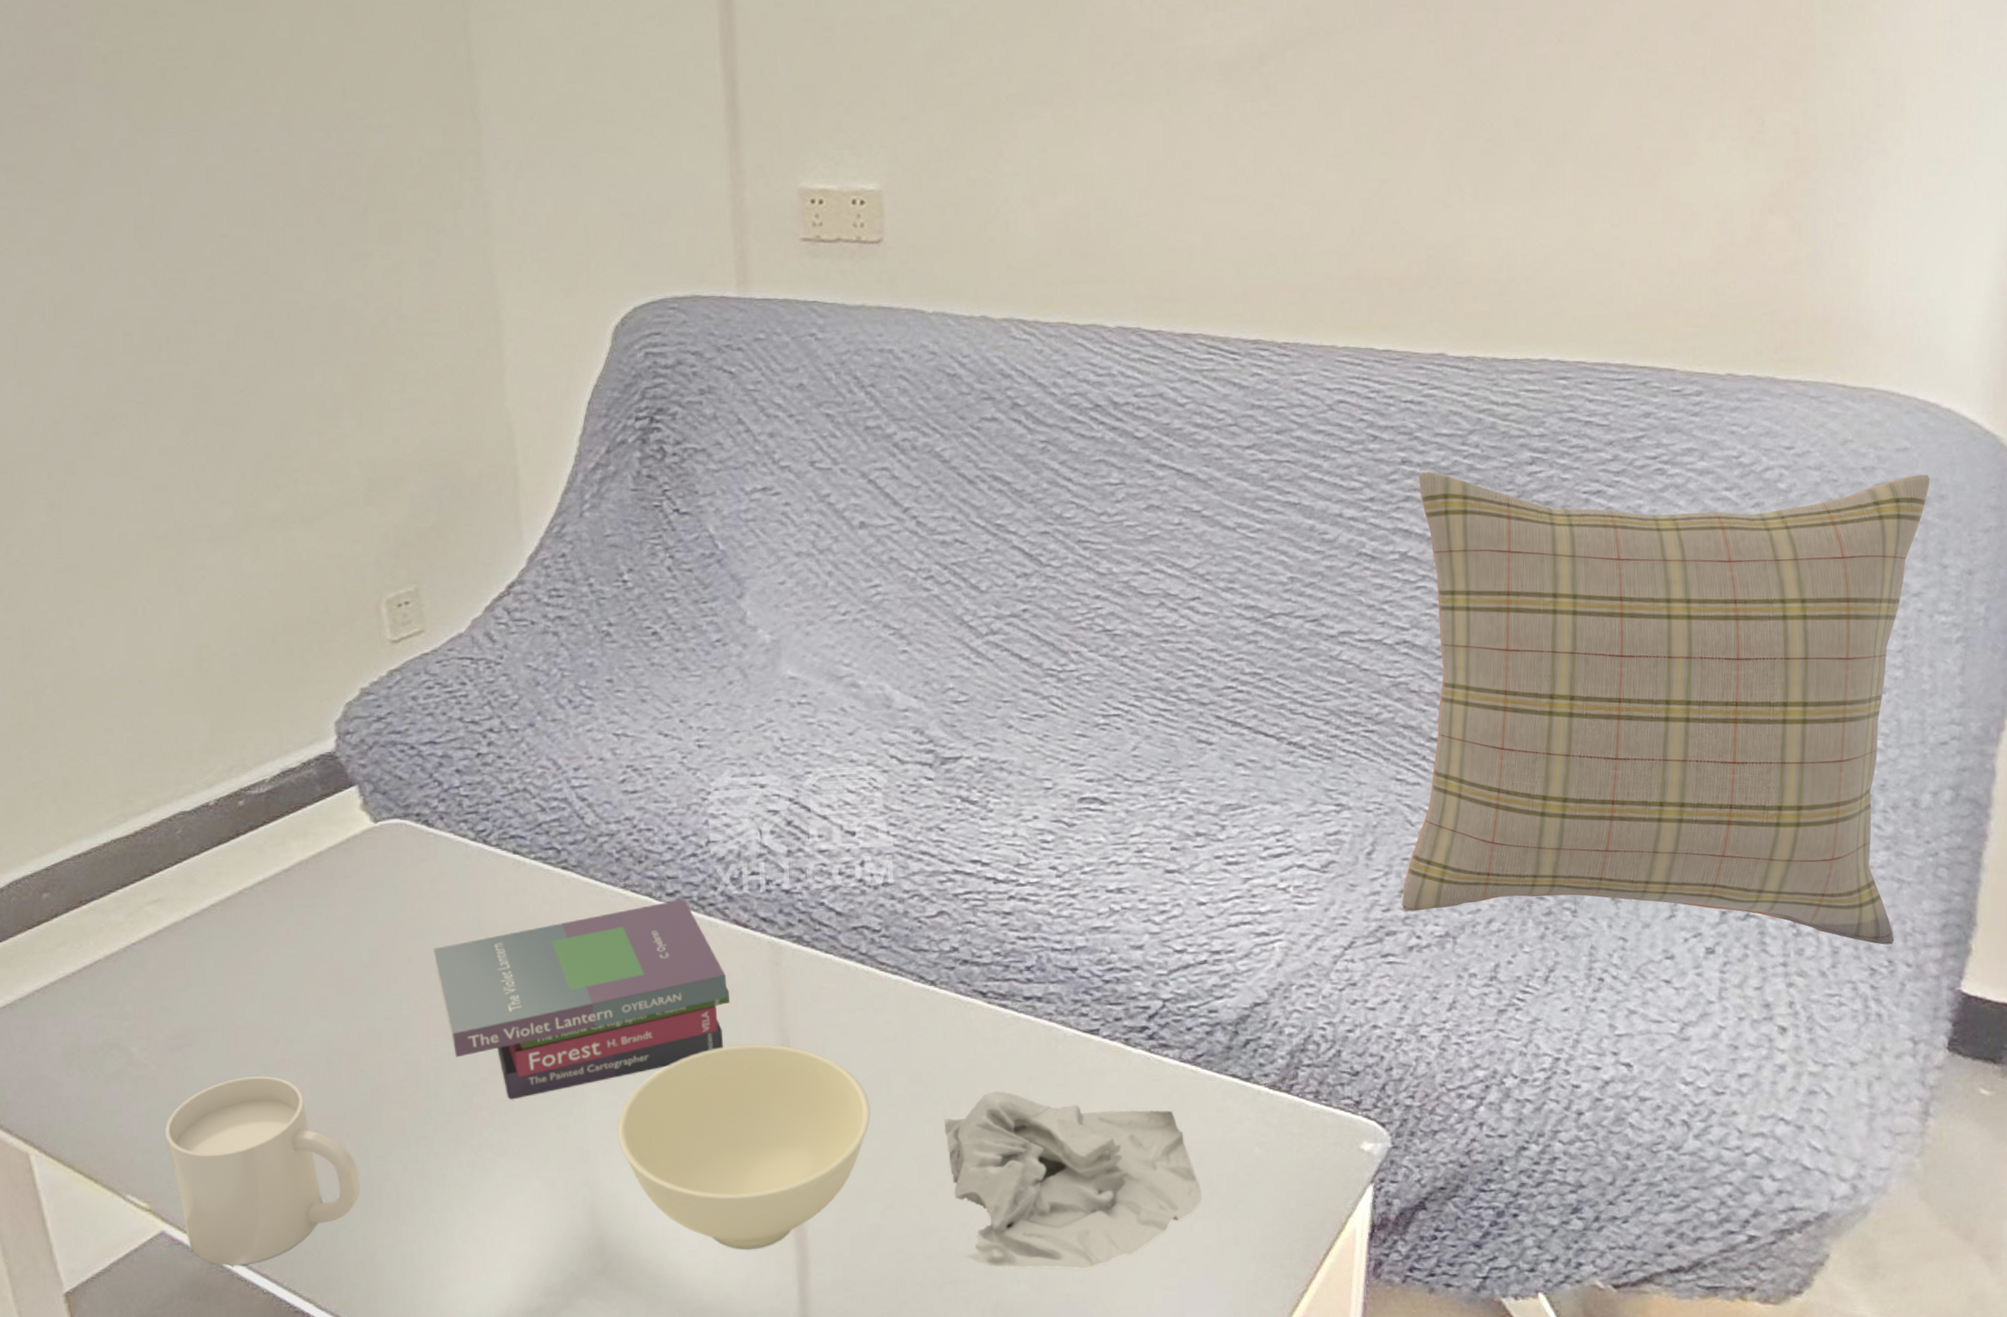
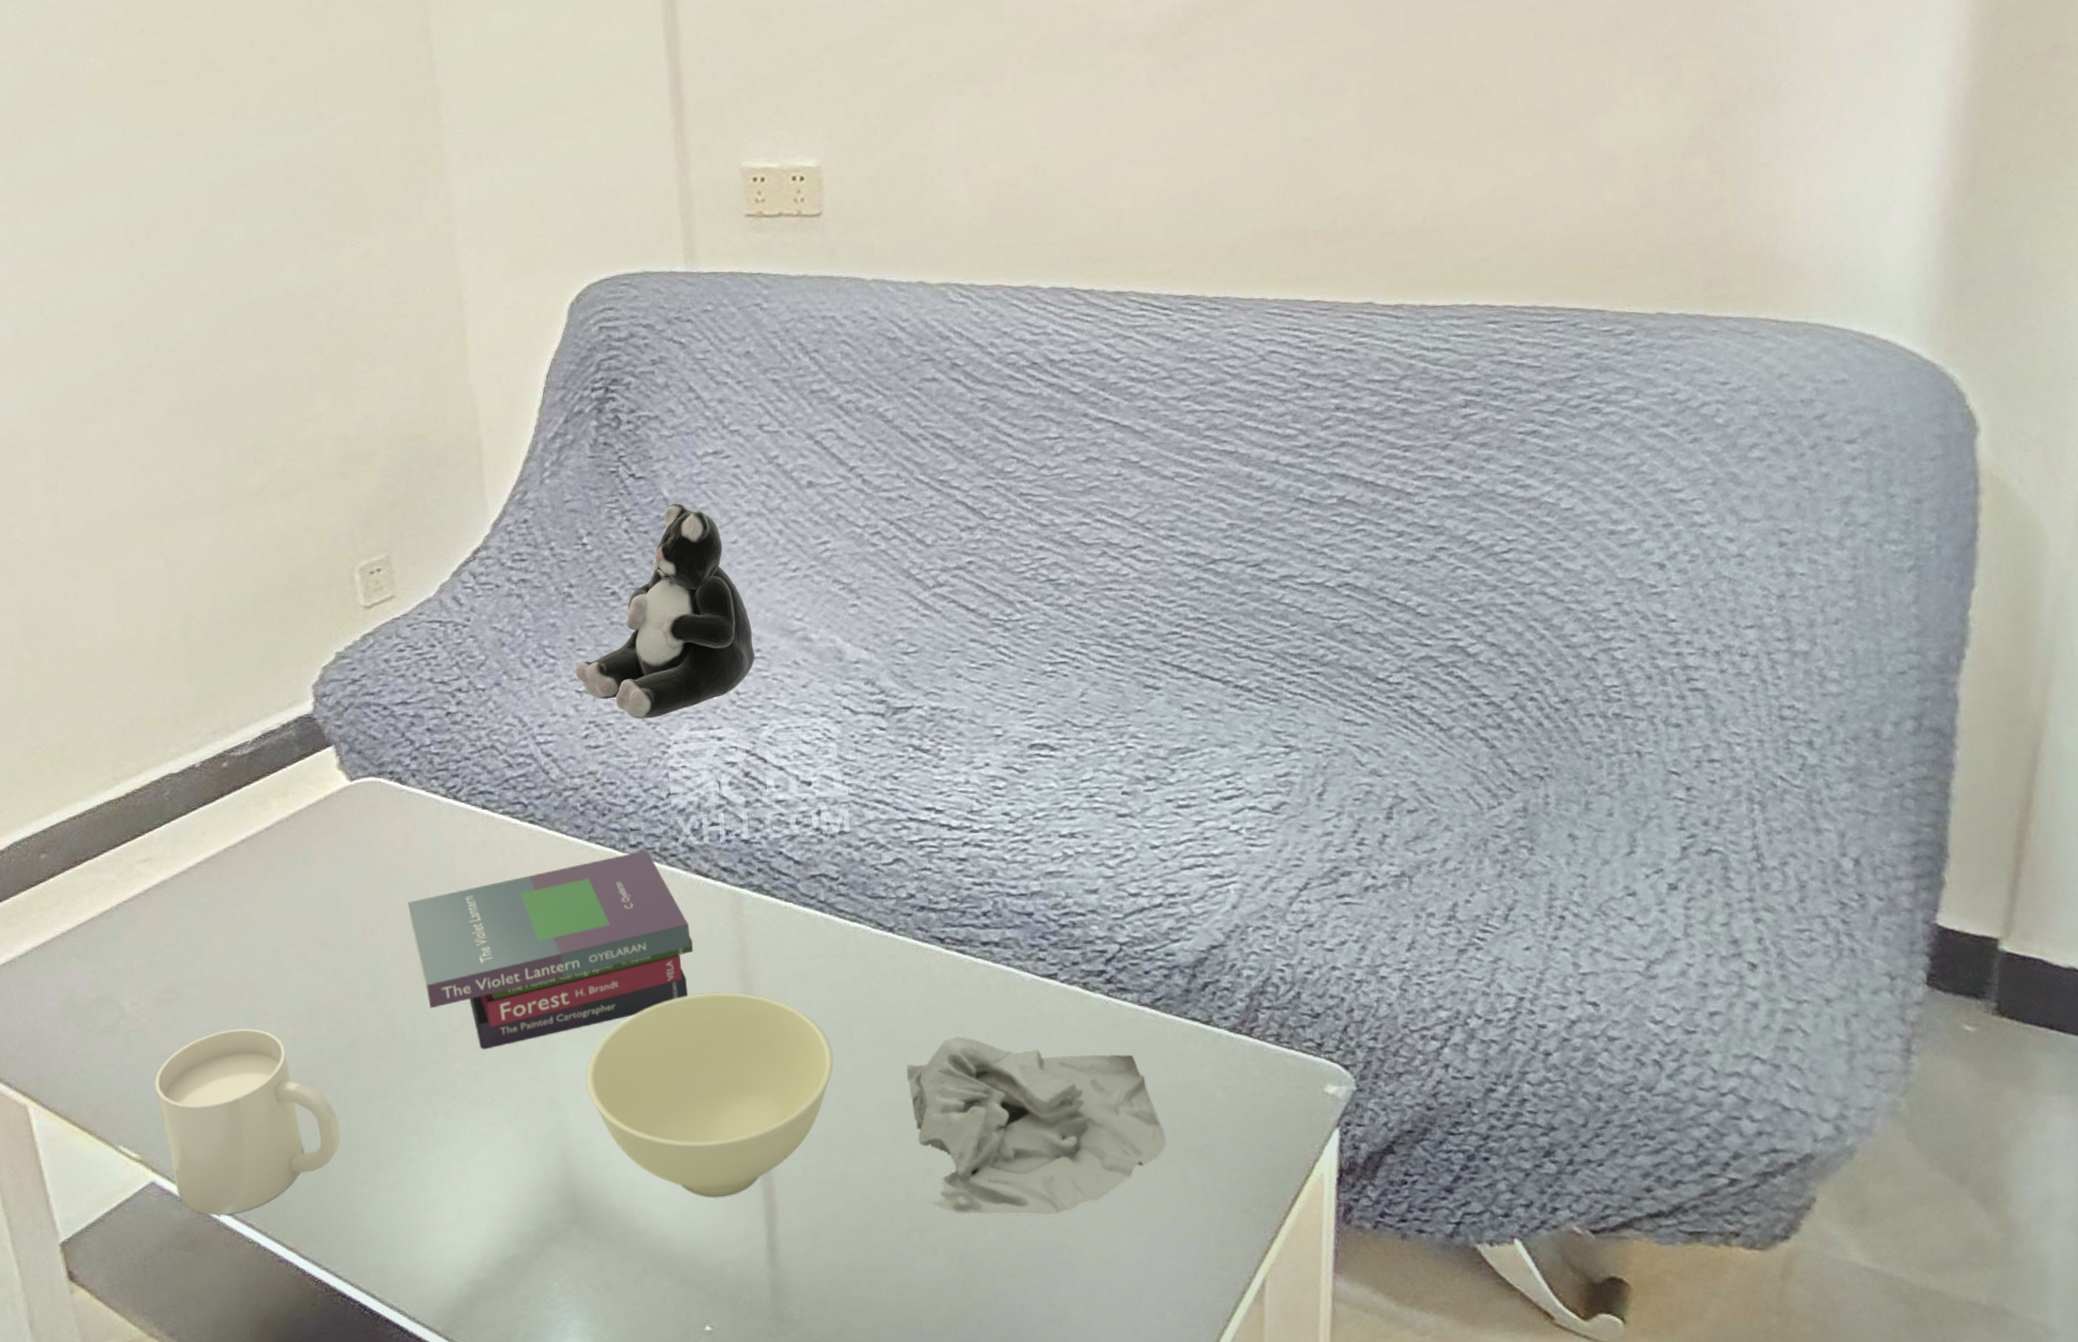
plush toy: none [613,541,801,764] -> present [575,503,755,719]
pillow: present [1402,472,1931,945] -> none [1353,405,1872,878]

